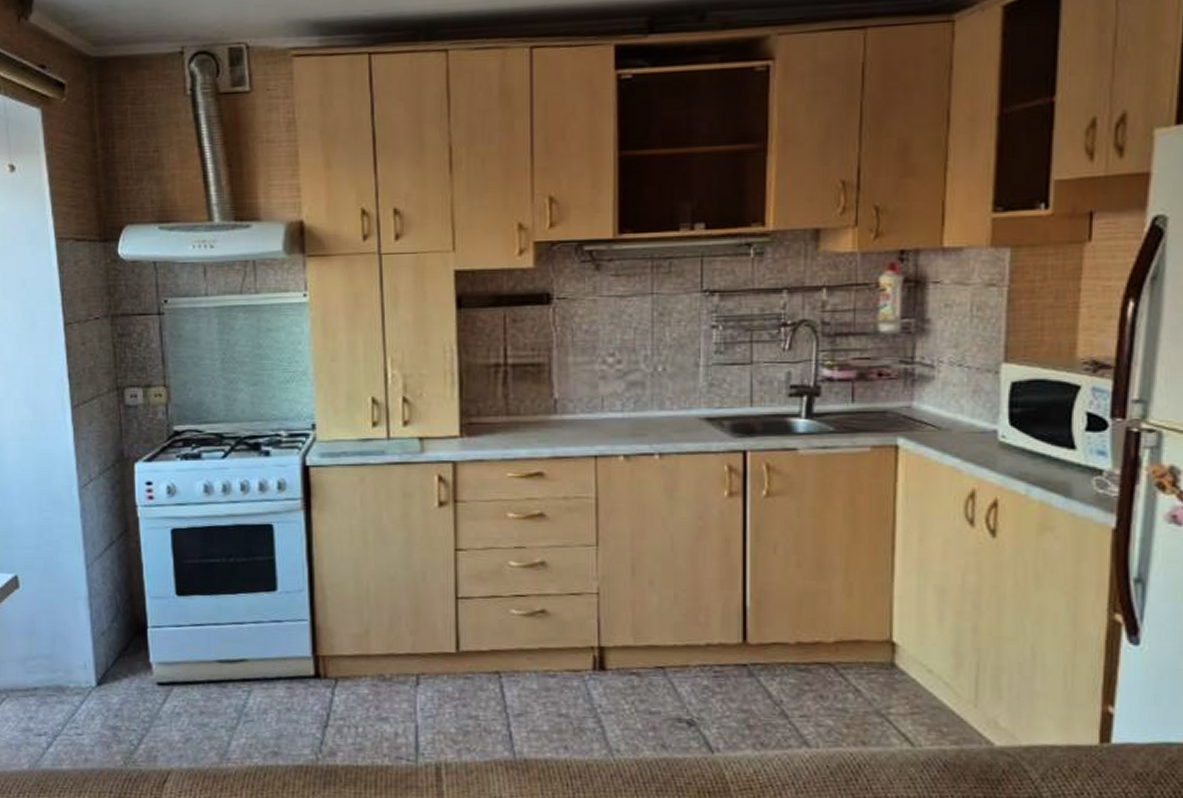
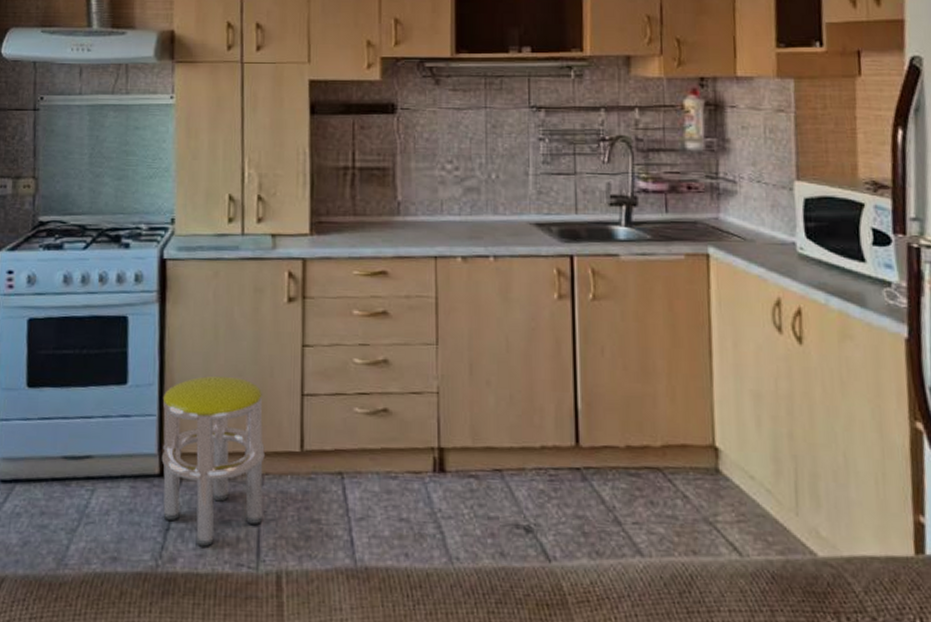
stool: none [313,580,420,742] -> present [161,375,265,547]

